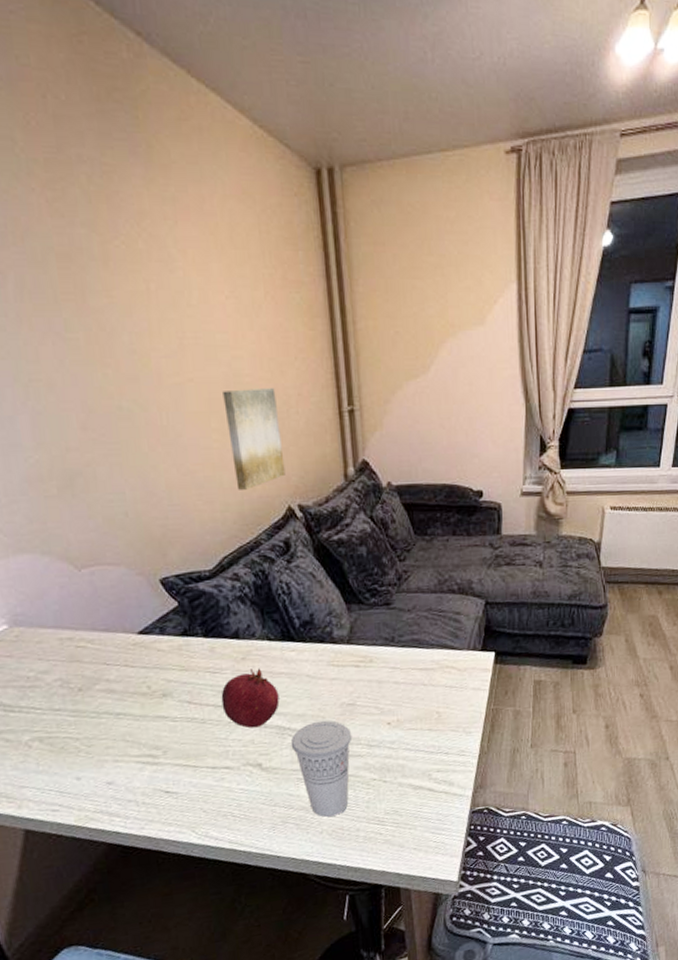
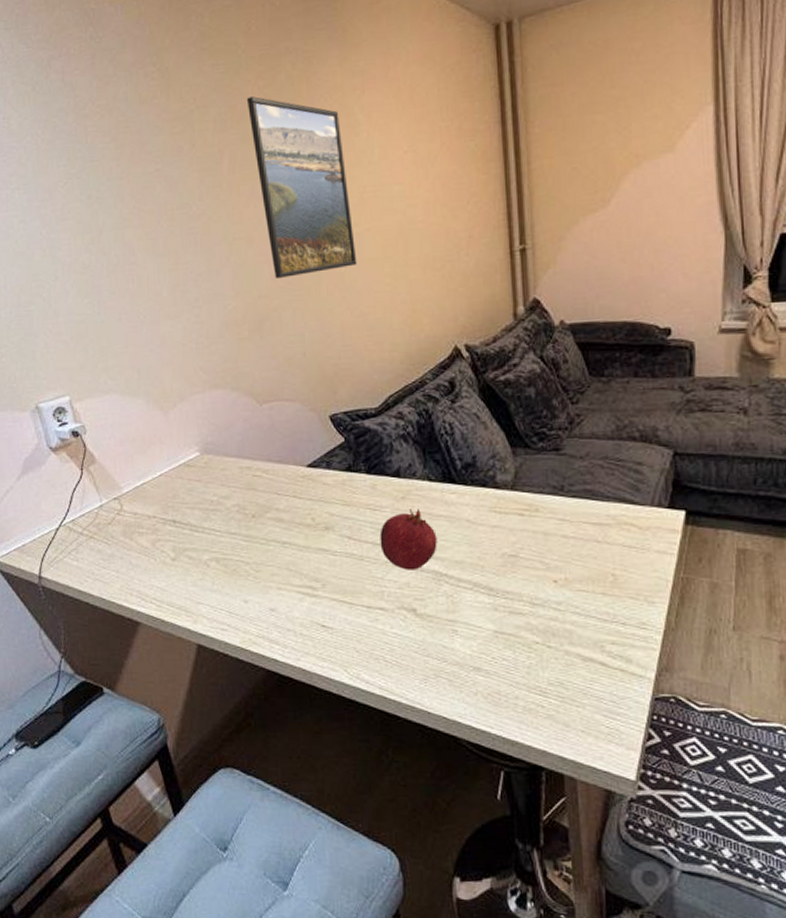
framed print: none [31,210,181,429] -> present [246,96,358,278]
wall art: present [223,388,286,490] -> none [397,232,453,331]
cup: present [290,720,352,817] -> none [447,570,514,677]

